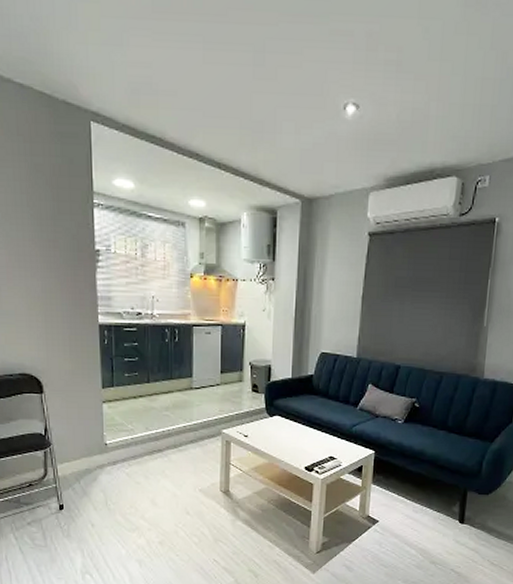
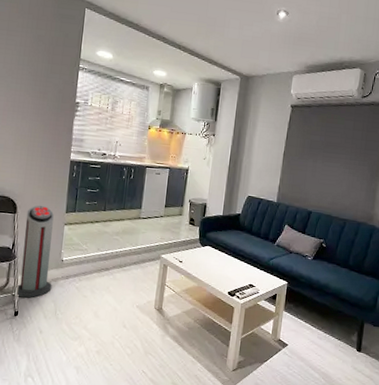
air purifier: none [55,382,98,489] -> present [16,205,54,298]

